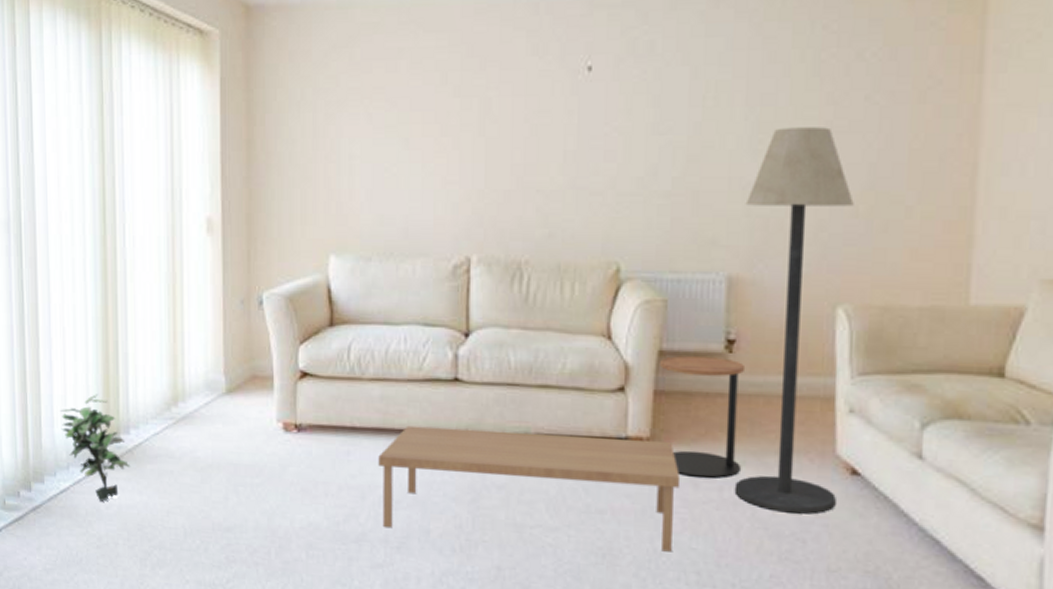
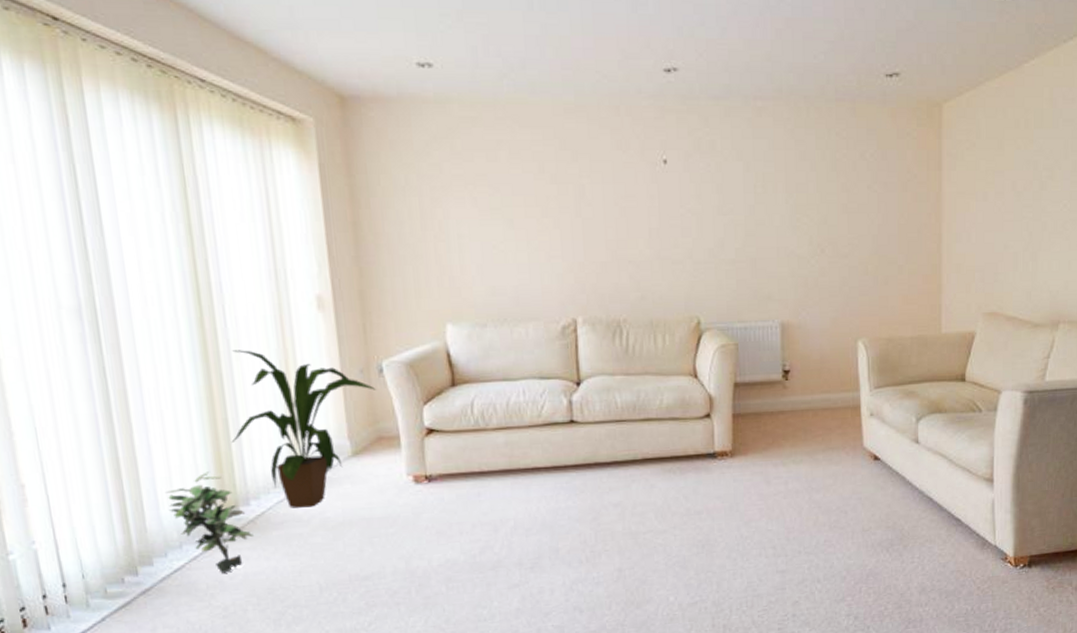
house plant: none [119,271,255,444] -> present [231,350,377,508]
coffee table: present [378,425,681,552] -> none [507,453,757,552]
side table: present [659,356,744,479] -> none [735,384,799,477]
floor lamp: present [734,127,854,514] -> none [790,209,865,494]

